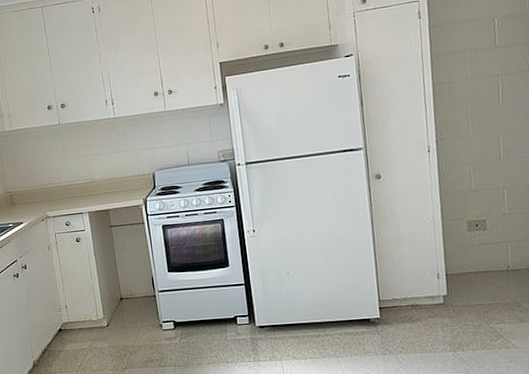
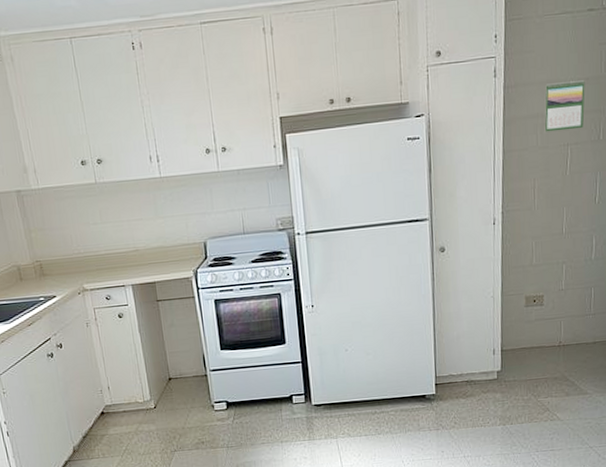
calendar: none [470,16,513,65] -> present [544,80,585,132]

